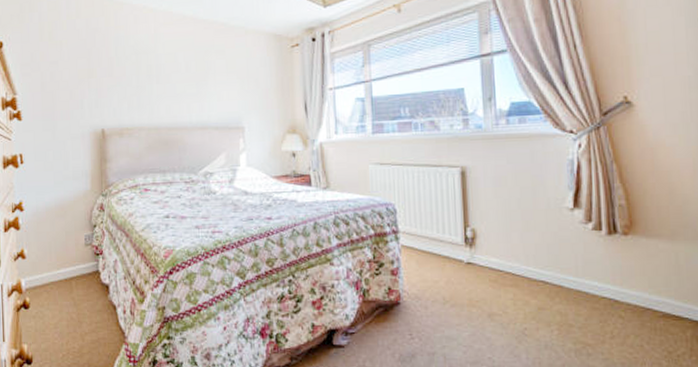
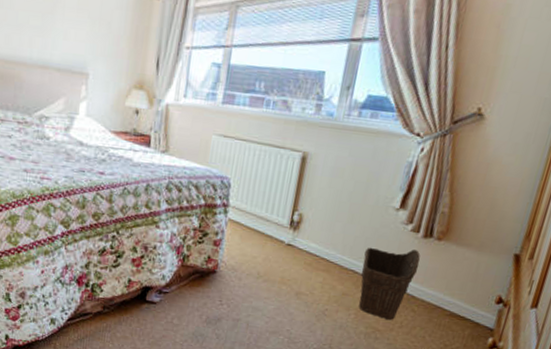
wicker basket: none [550,249,612,331] -> present [359,247,420,320]

